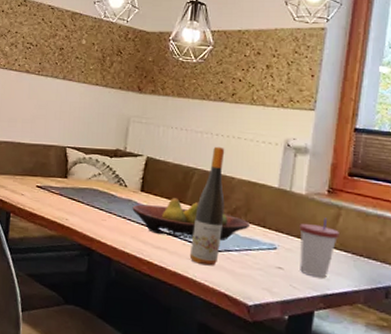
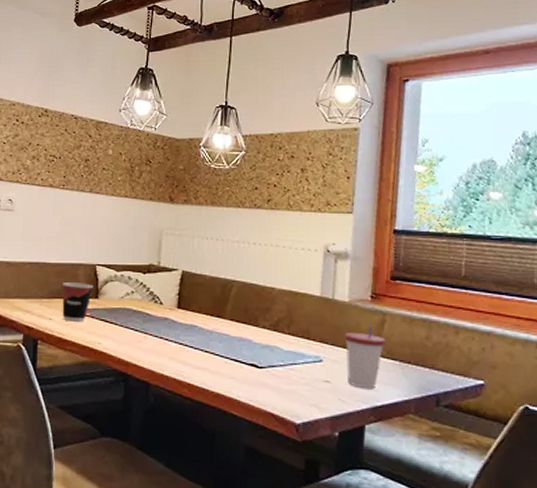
cup: none [33,162,63,199] -> present [62,282,93,322]
fruit bowl: present [132,198,251,240] -> none [169,313,294,356]
wine bottle: present [189,146,225,266] -> none [232,256,266,384]

